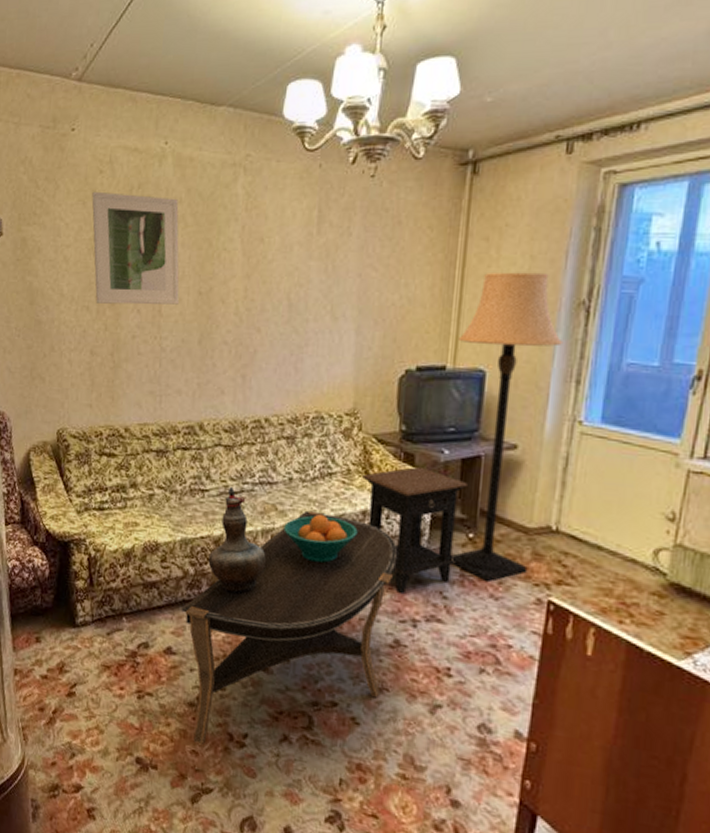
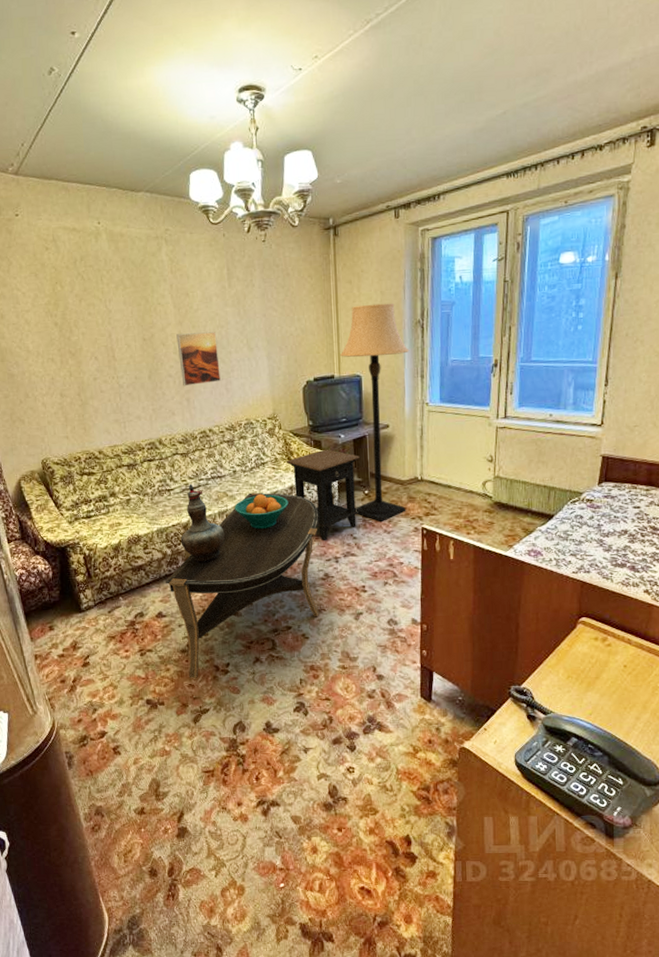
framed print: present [92,191,180,305] -> none [42,265,129,355]
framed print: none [239,290,292,359] -> present [176,332,222,386]

